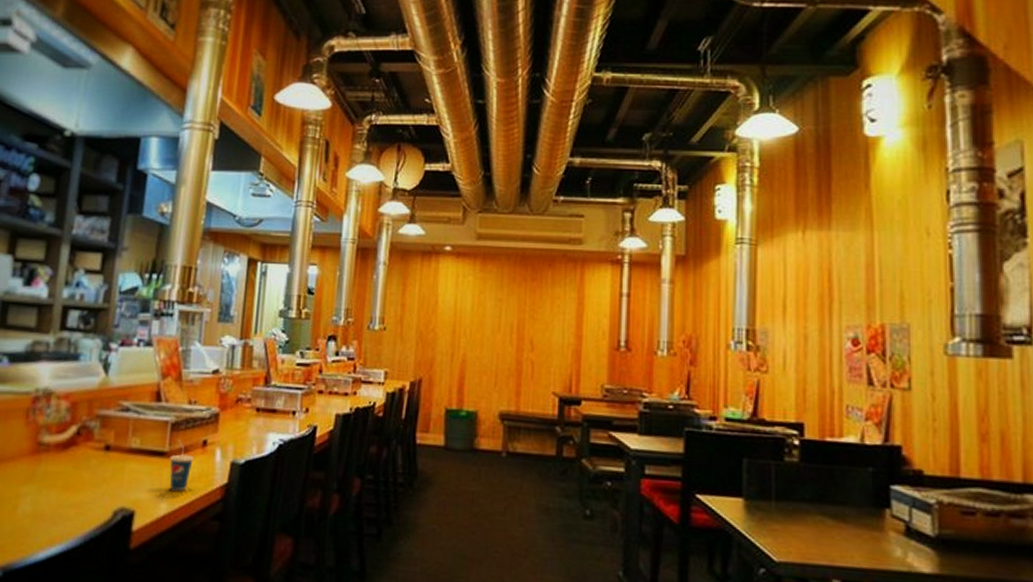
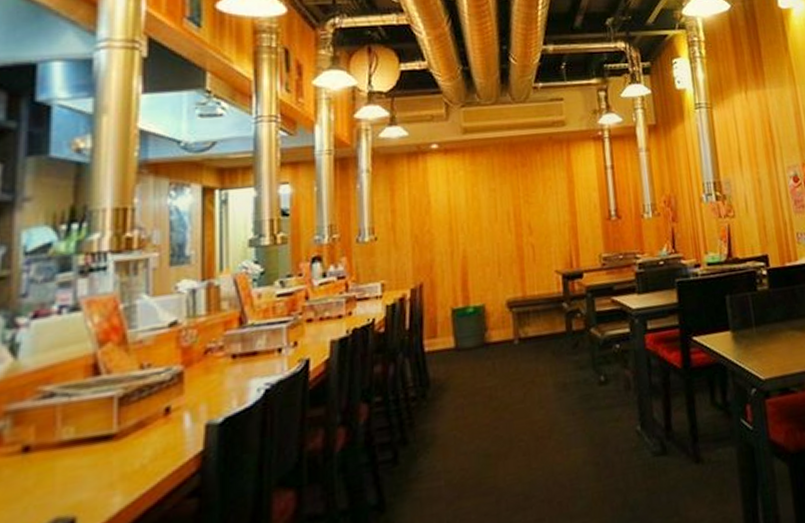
cup: present [169,439,195,491] -> none [120,414,155,478]

